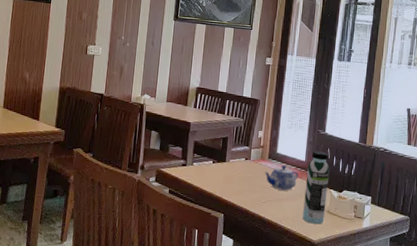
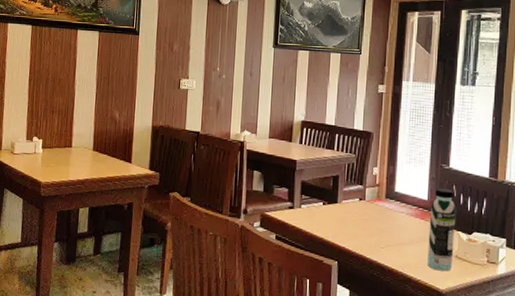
teapot: present [264,164,298,191] -> none [381,204,421,234]

